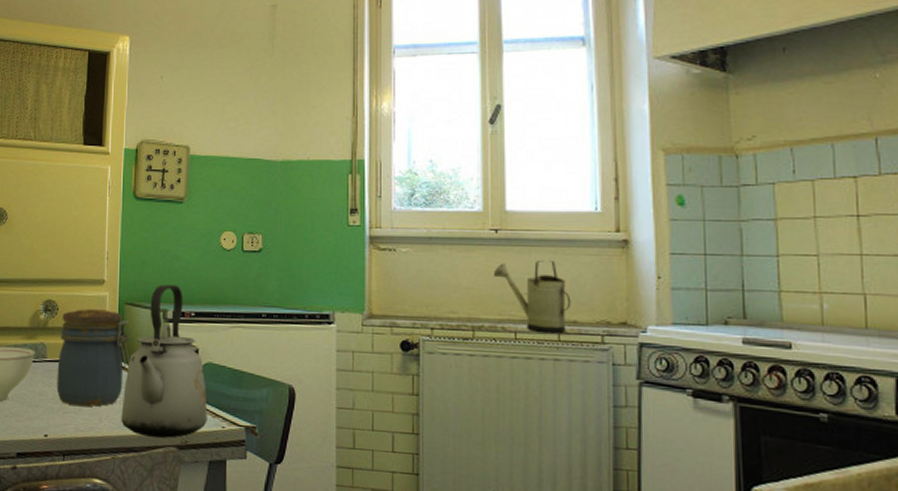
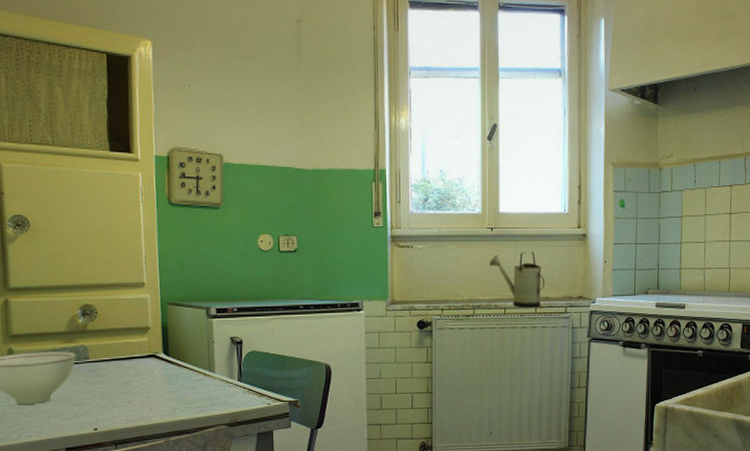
jar: present [56,309,130,407] -> none [101,311,177,399]
kettle: present [121,284,208,438] -> none [171,284,254,419]

